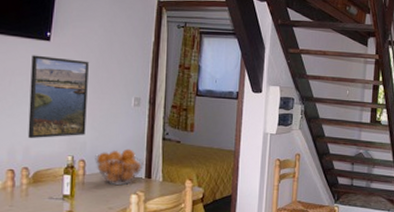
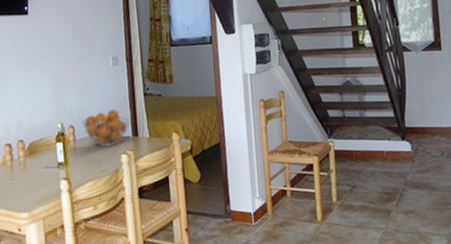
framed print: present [27,55,89,139] -> none [14,28,71,112]

